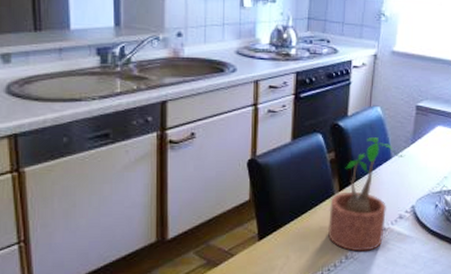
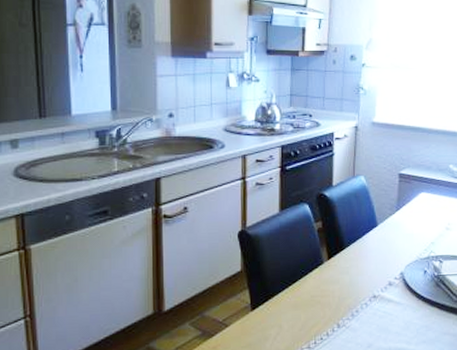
potted plant: present [327,137,406,252] -> none [318,206,391,320]

